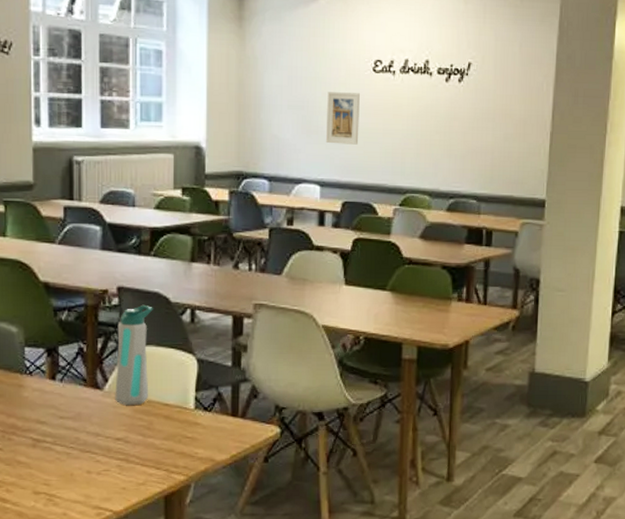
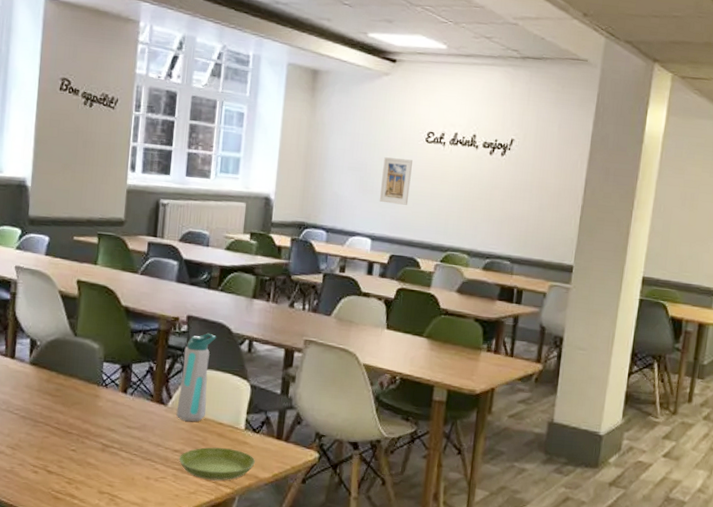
saucer: none [122,432,209,468] -> present [178,447,255,481]

